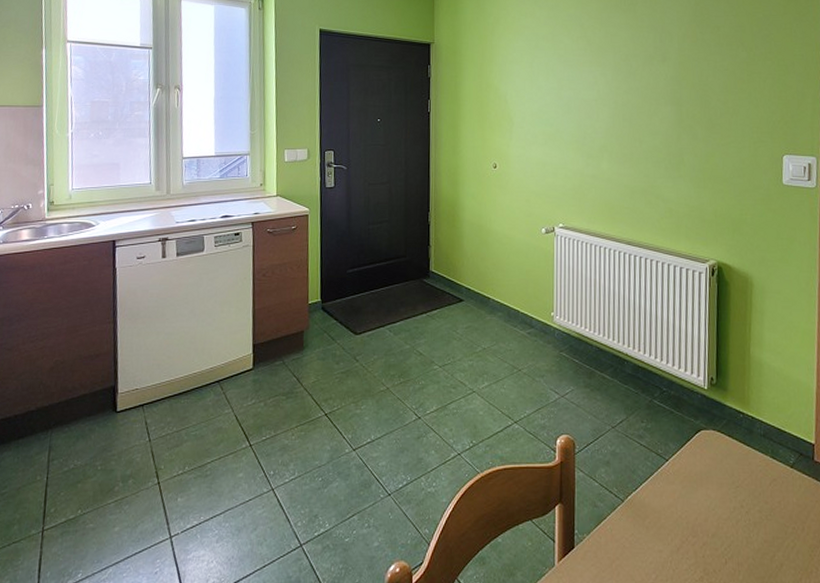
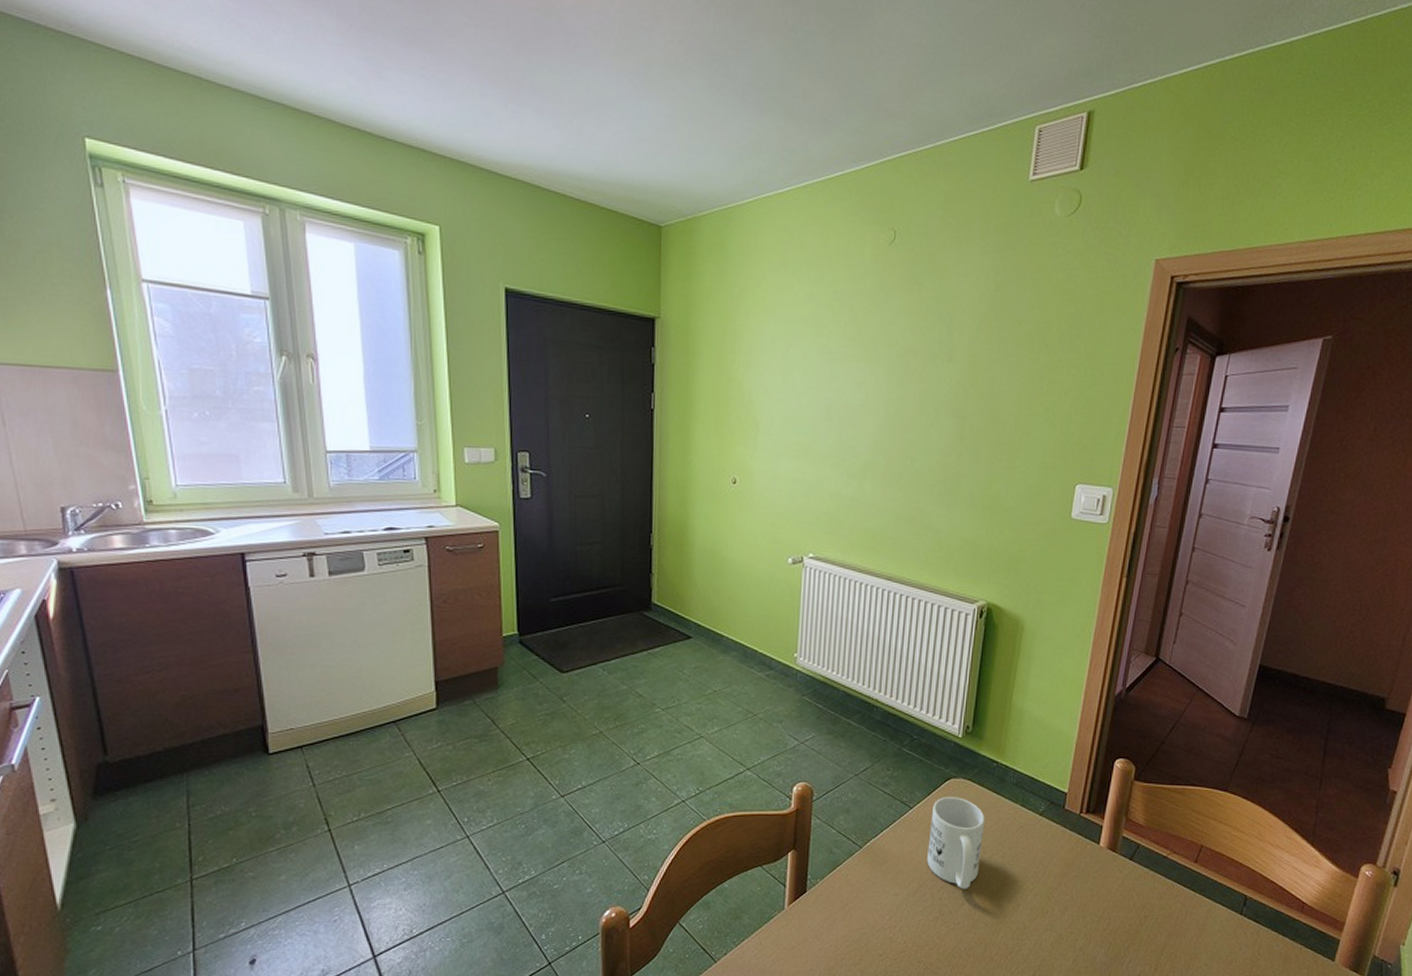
mug: none [686,449,739,546] -> present [927,797,985,889]

